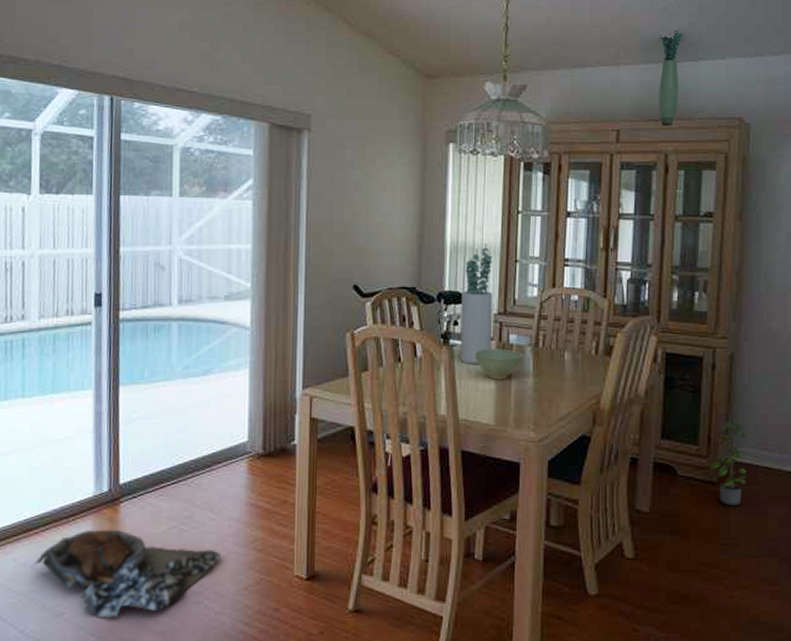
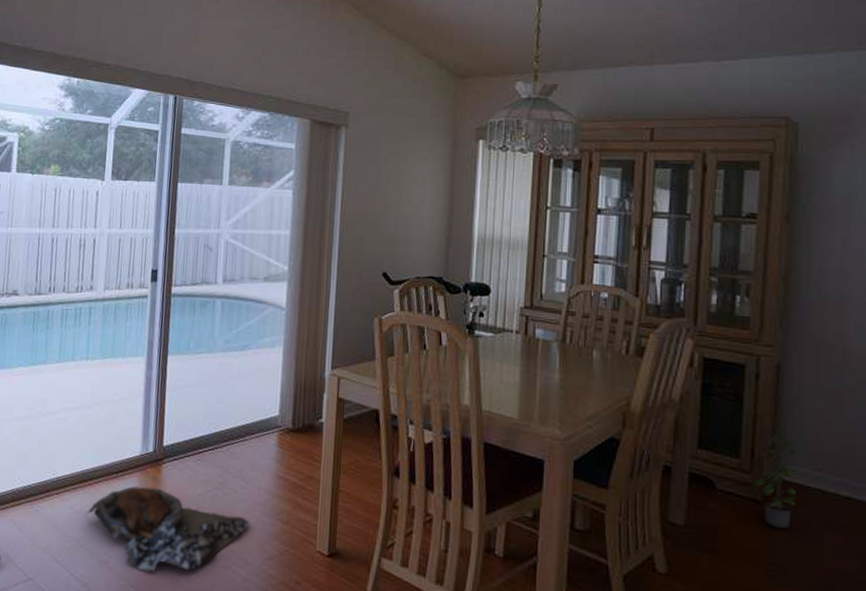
vase: present [460,243,493,365] -> none [485,237,520,358]
bowl: present [474,348,523,380] -> none [499,341,550,374]
vase: present [659,29,682,126] -> none [696,28,722,125]

